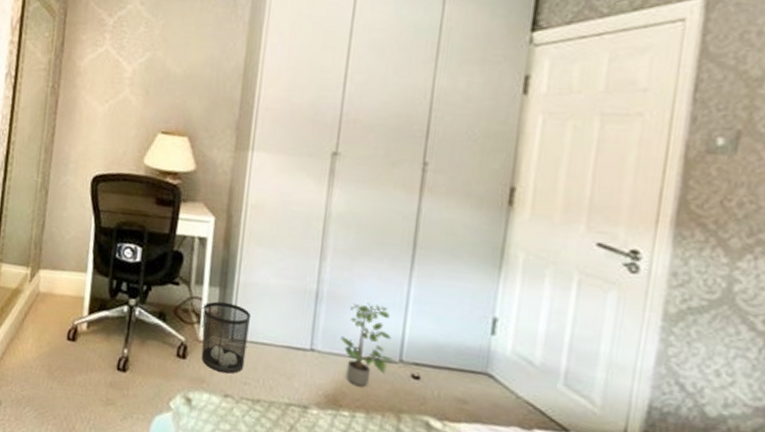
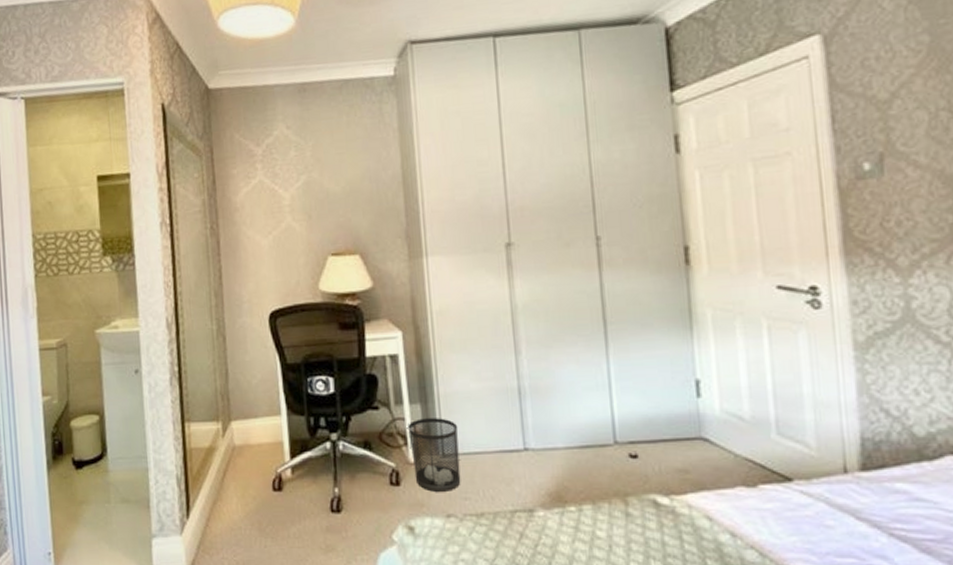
potted plant: present [341,303,394,387] -> none [552,389,608,478]

